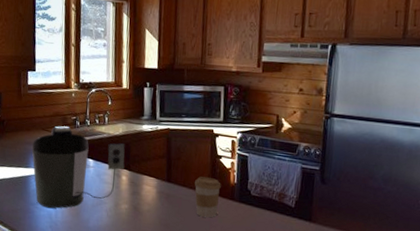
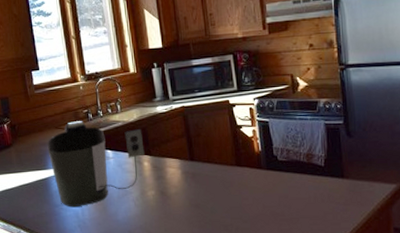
coffee cup: present [194,176,221,218] -> none [218,149,247,191]

